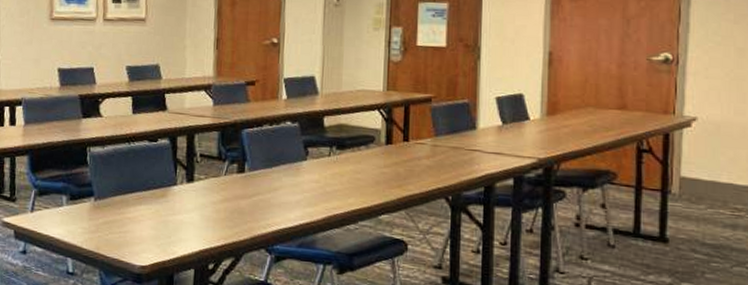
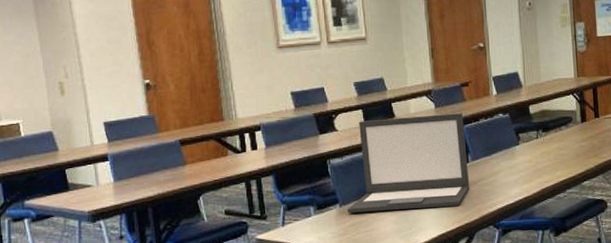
laptop: none [101,109,245,220] -> present [347,113,470,214]

